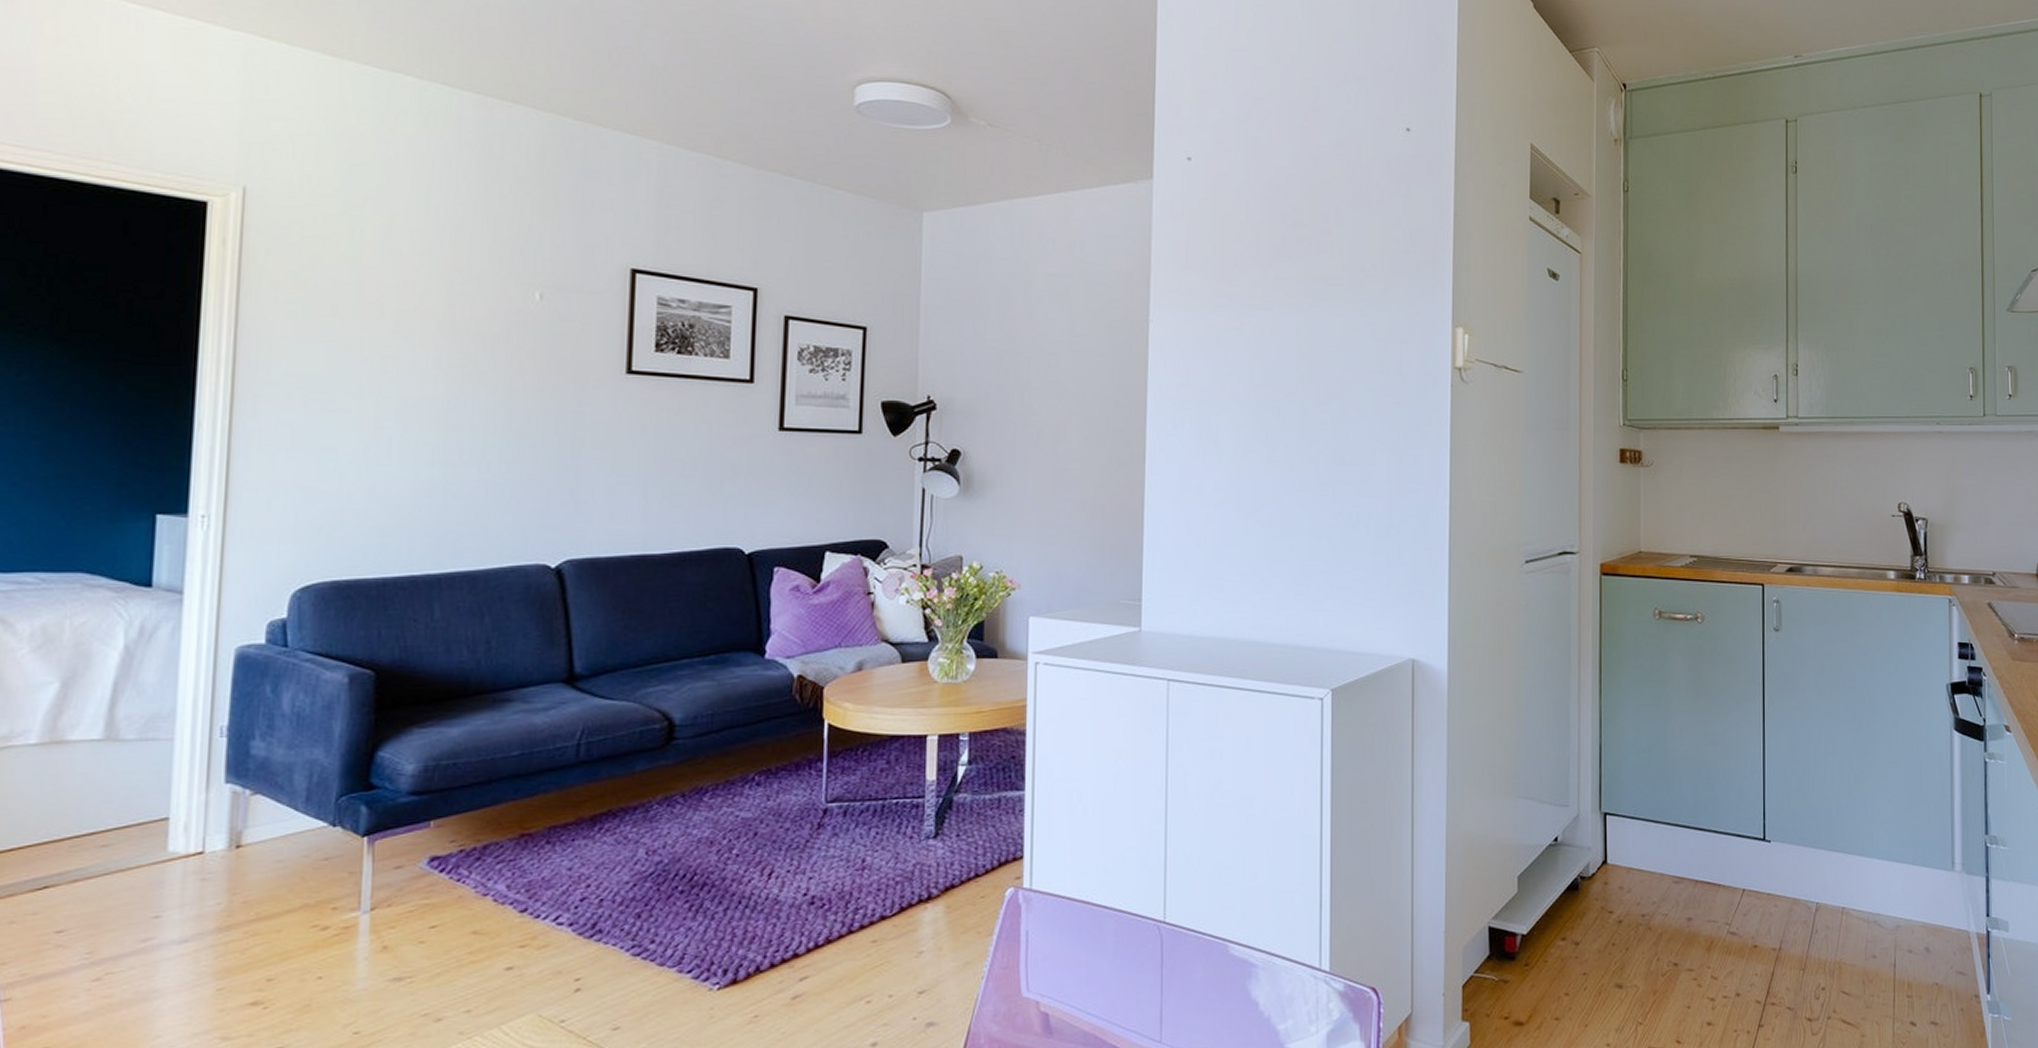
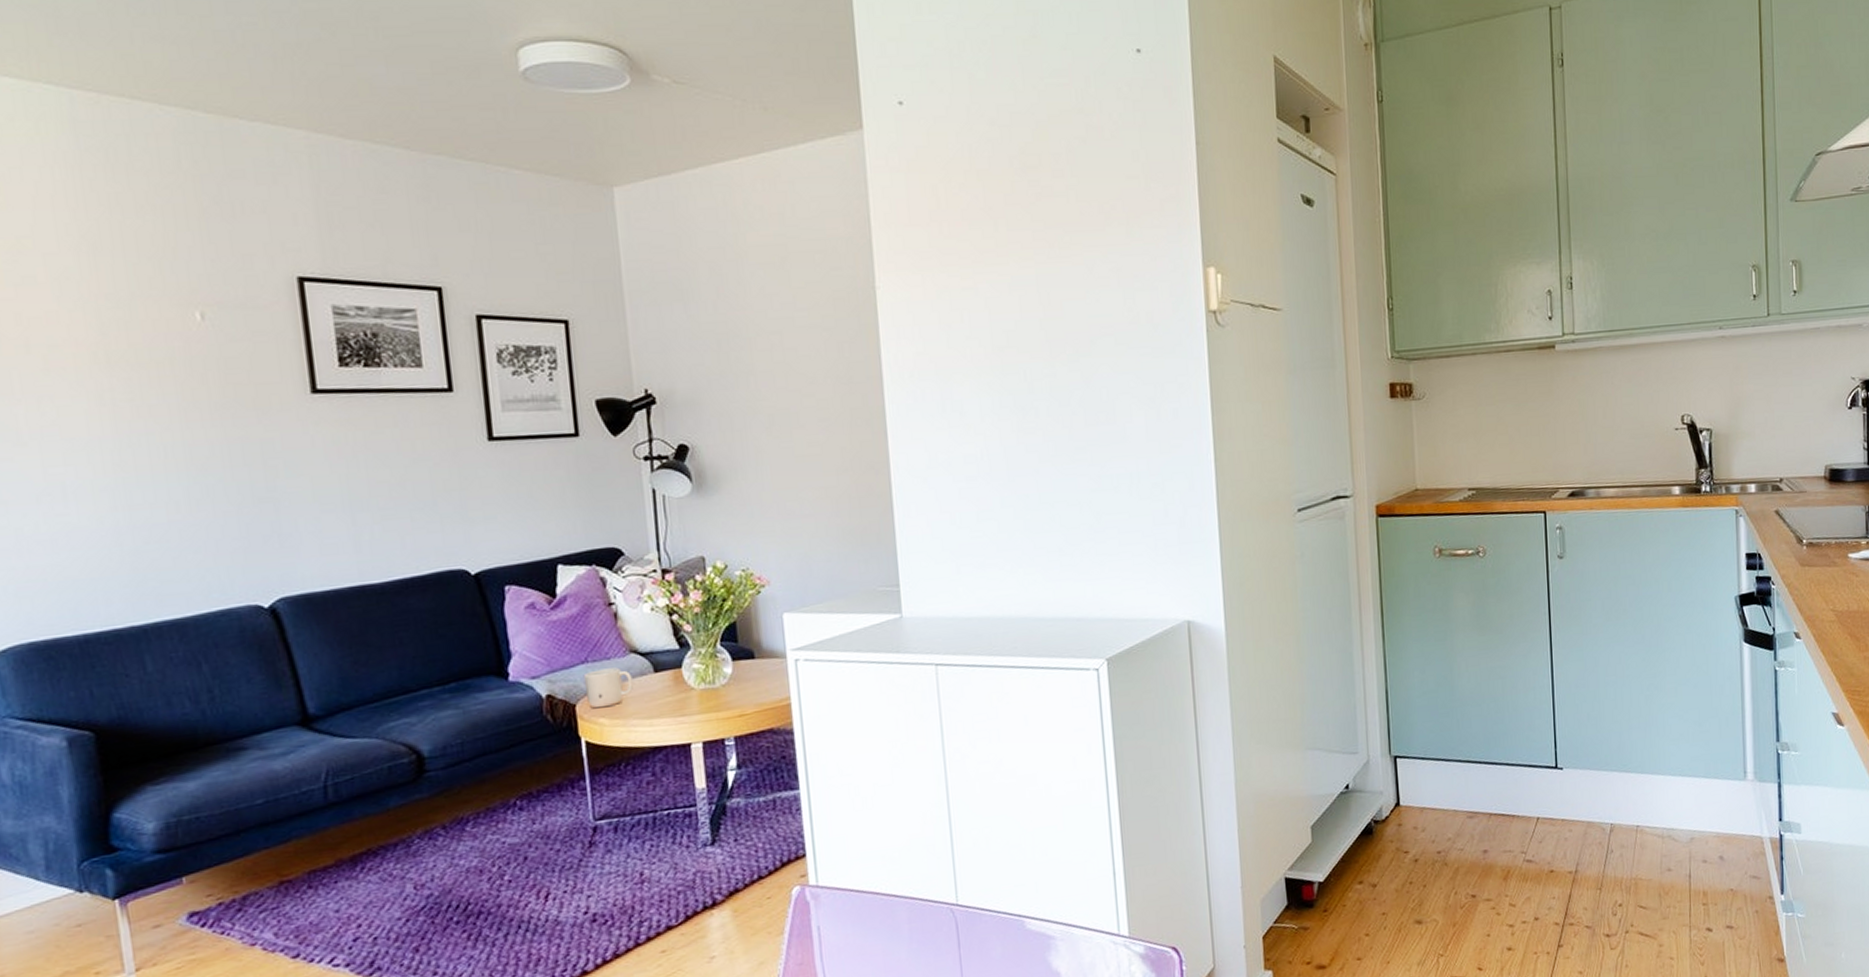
mug: none [834,655,882,693] -> present [583,667,634,709]

